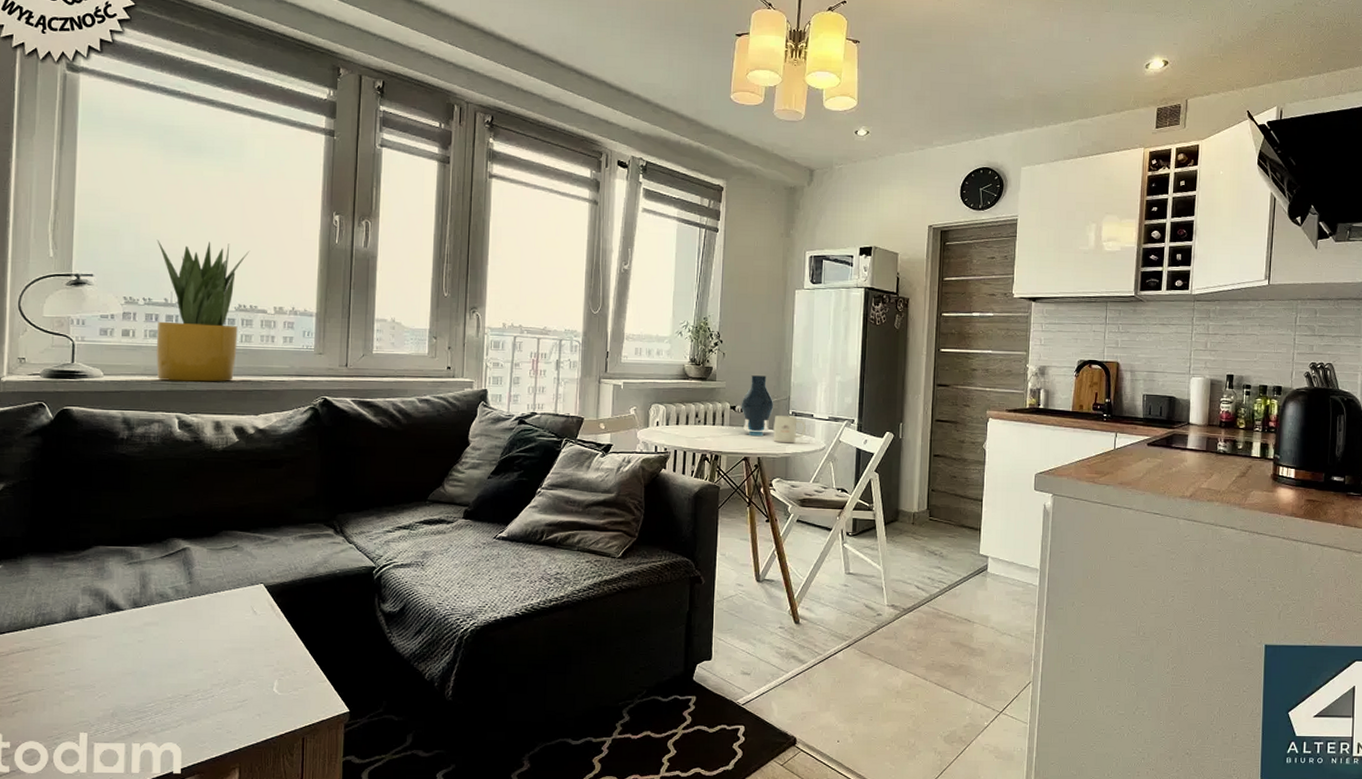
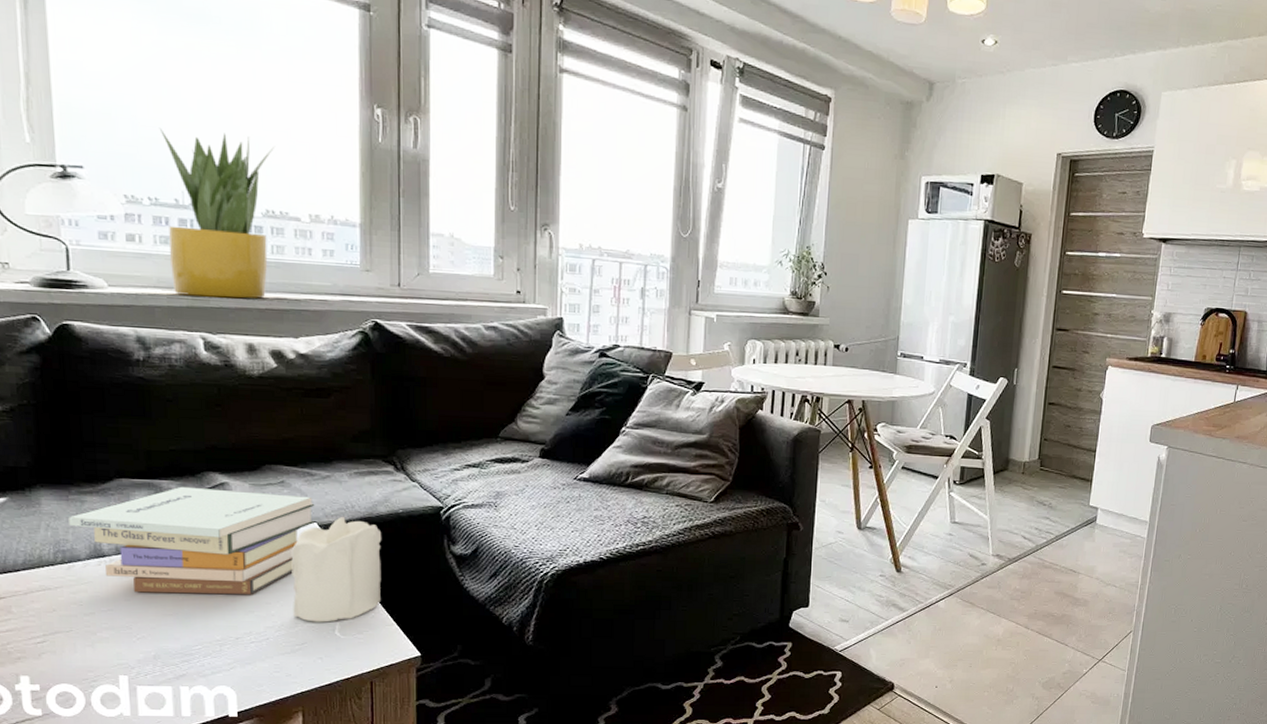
books: none [51,552,263,654] -> present [69,486,315,595]
candle: none [237,577,320,680] -> present [291,516,382,622]
vase: present [741,375,774,437] -> none [845,312,882,379]
mug: present [773,416,806,443] -> none [879,356,915,387]

